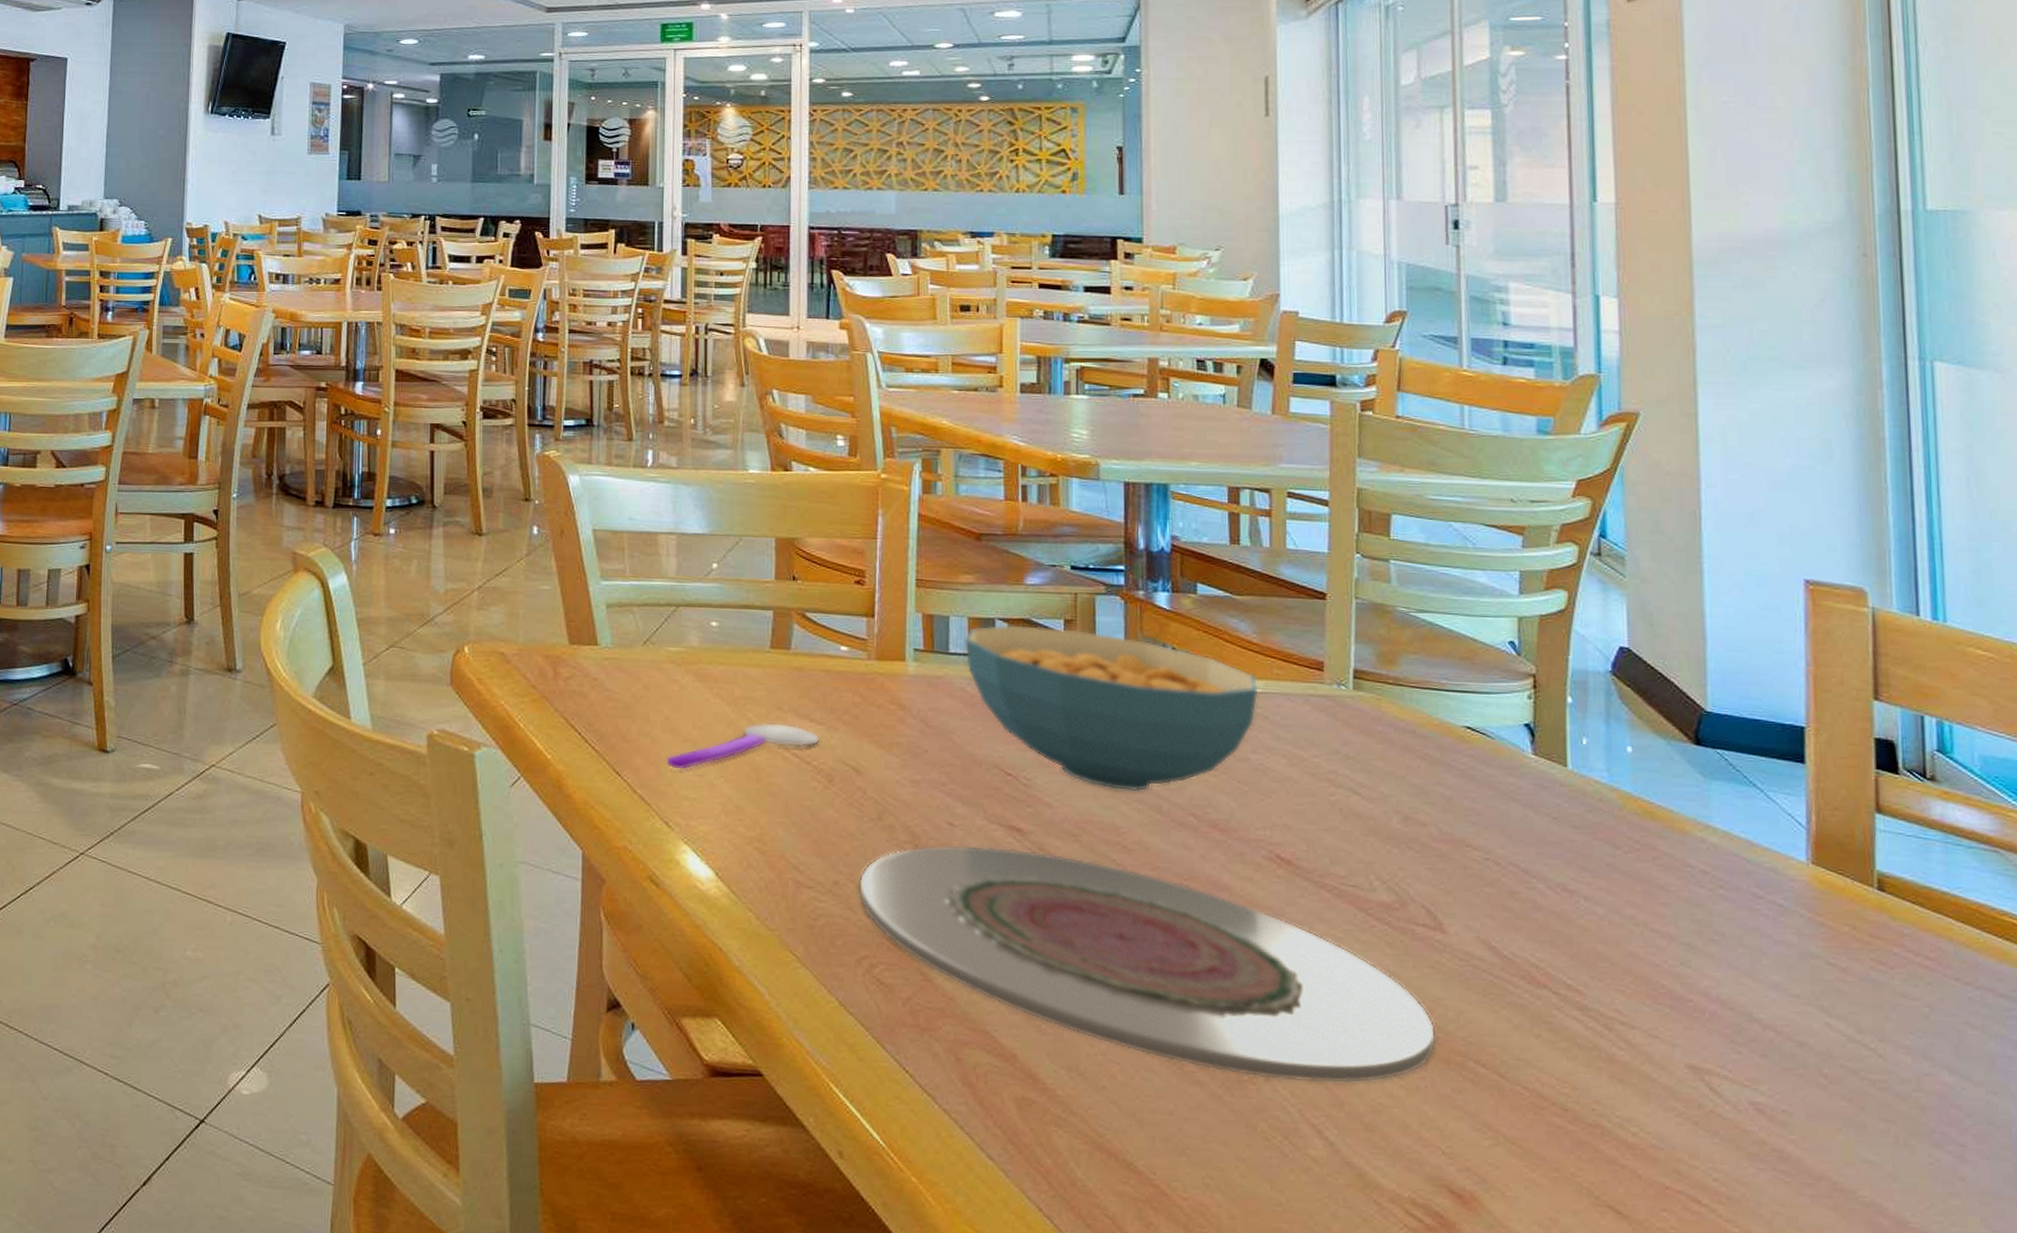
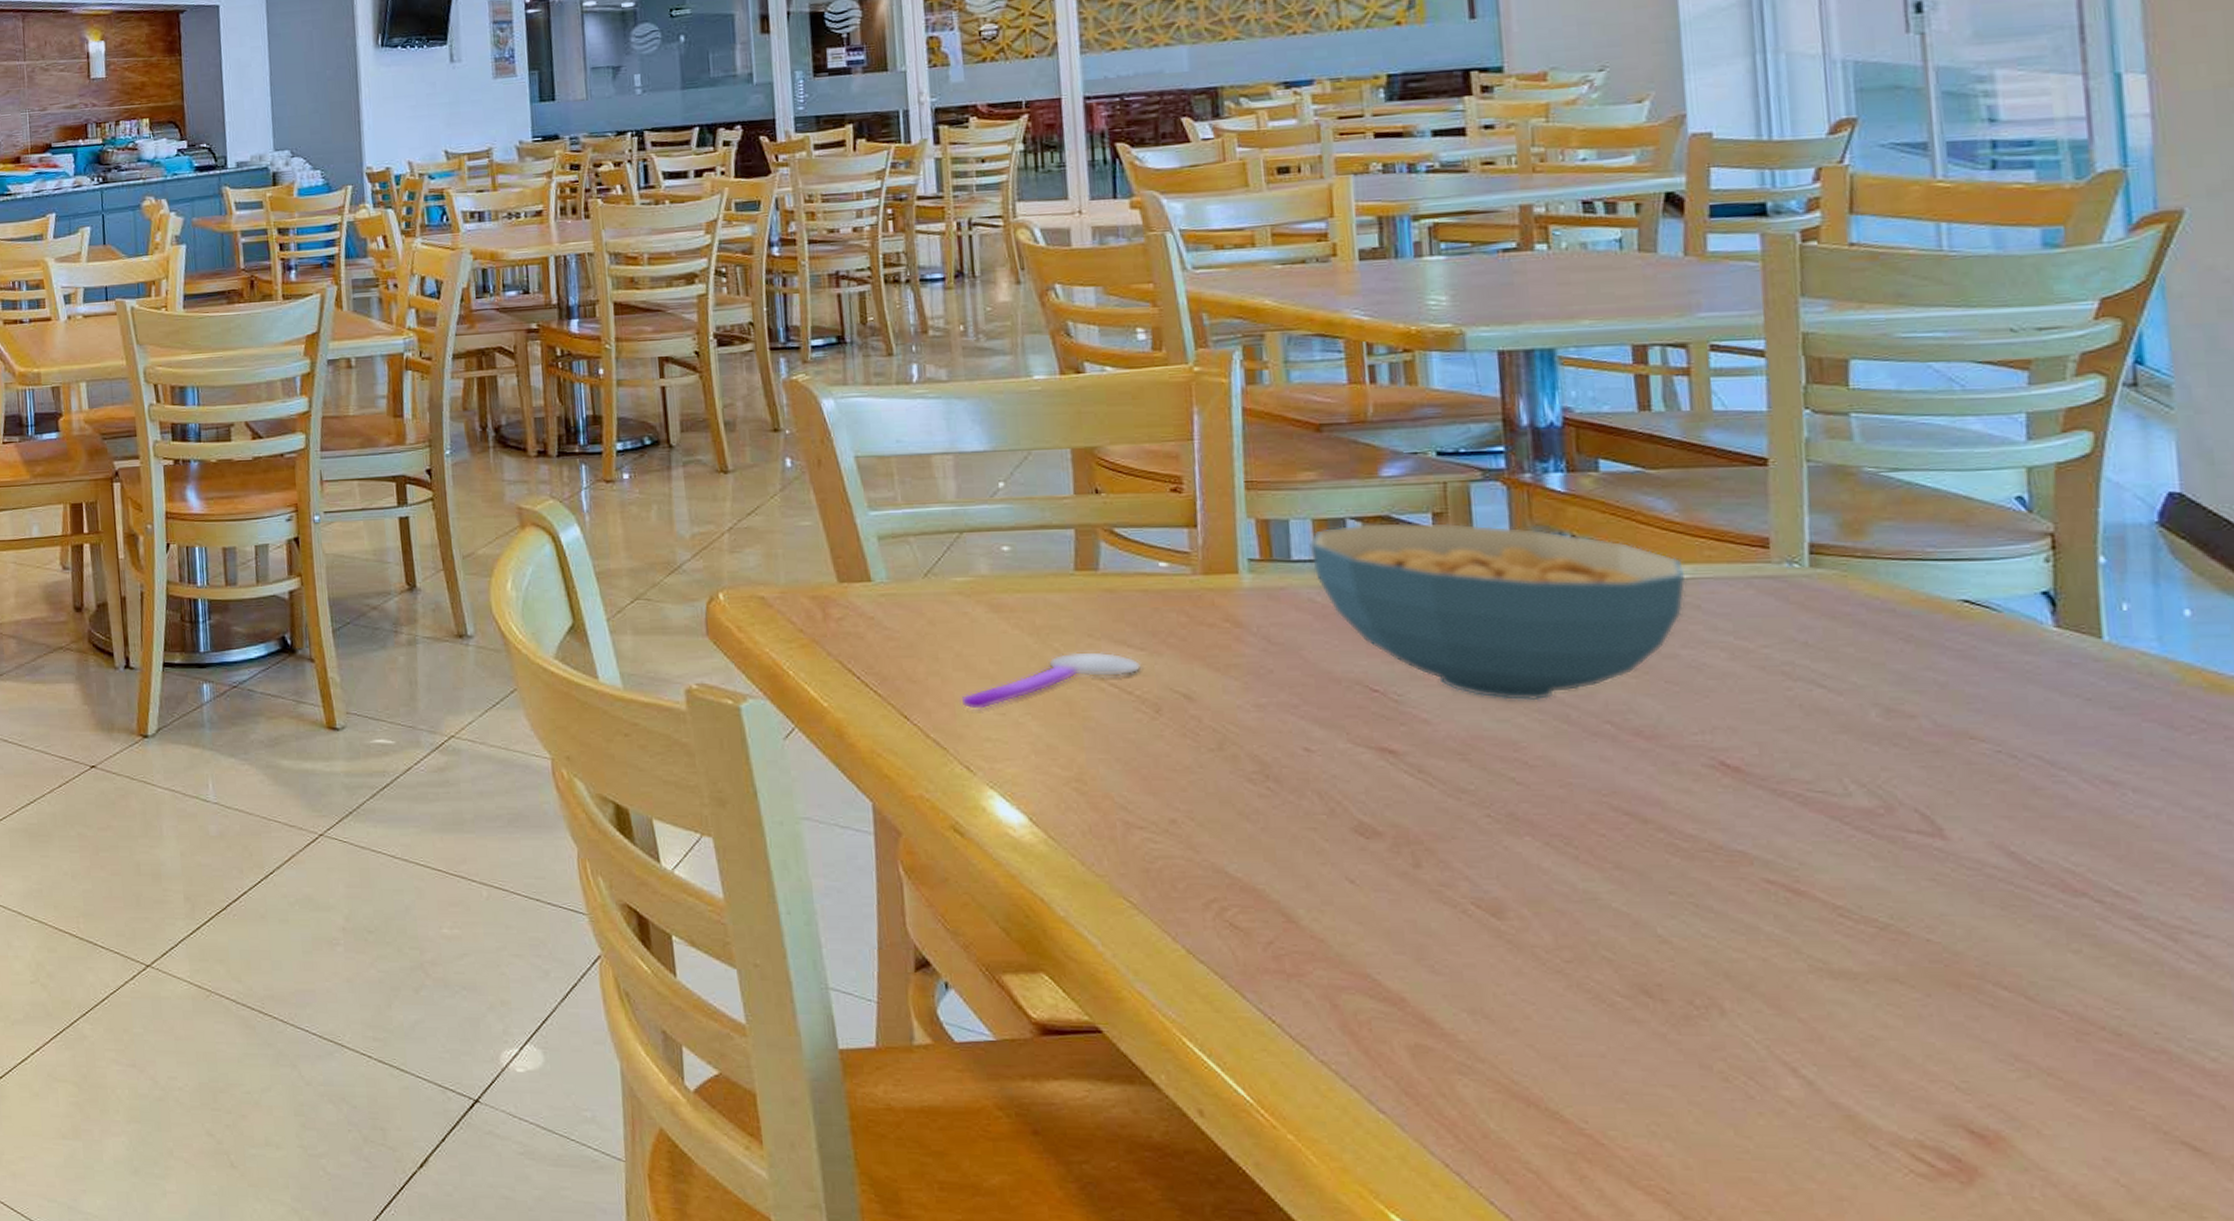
plate: present [858,844,1437,1084] -> none [1199,771,1942,1016]

